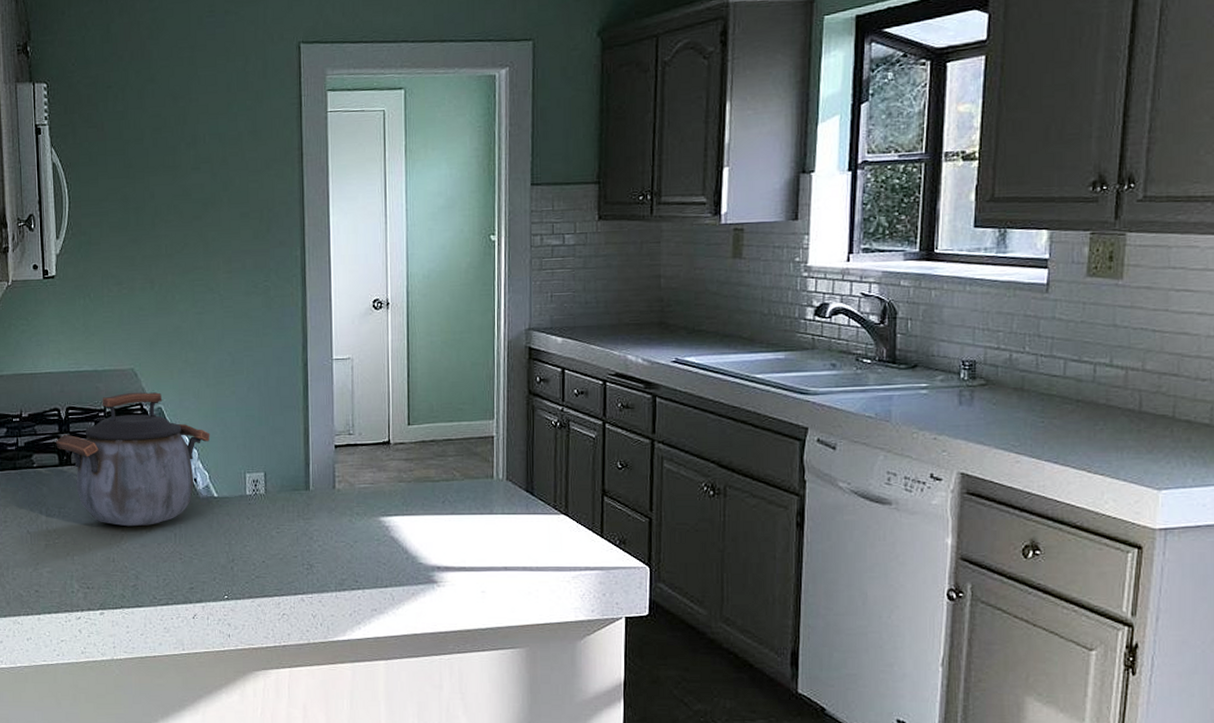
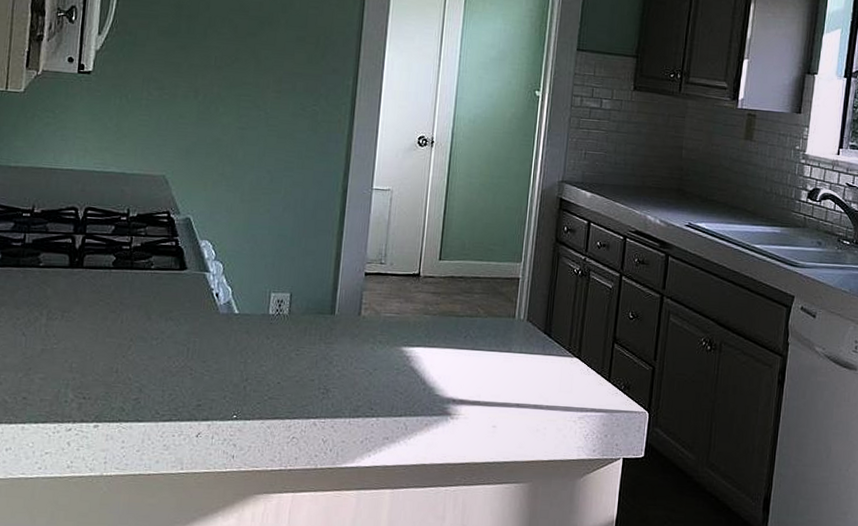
kettle: present [56,392,210,527] -> none [68,199,239,338]

